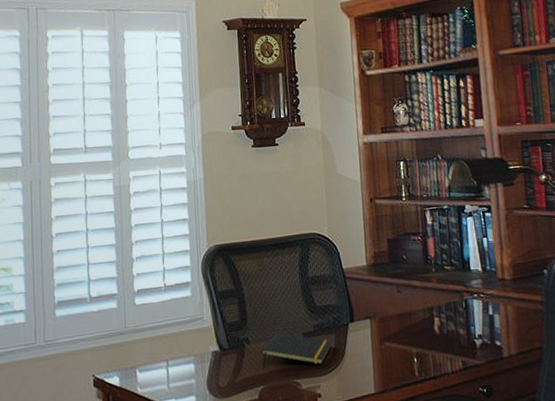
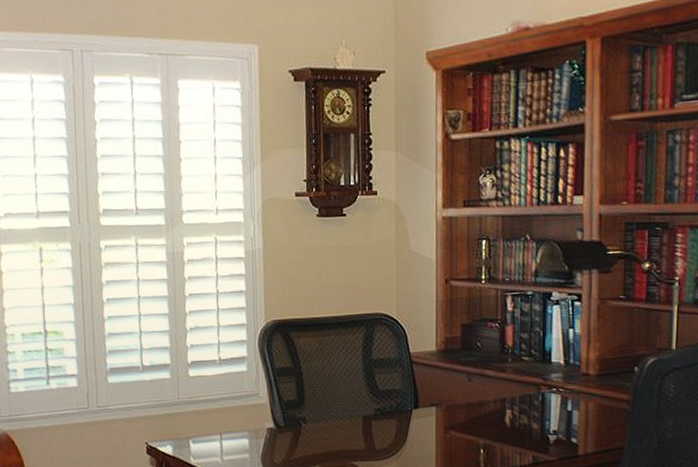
notepad: present [261,332,333,368] -> none [318,413,395,449]

